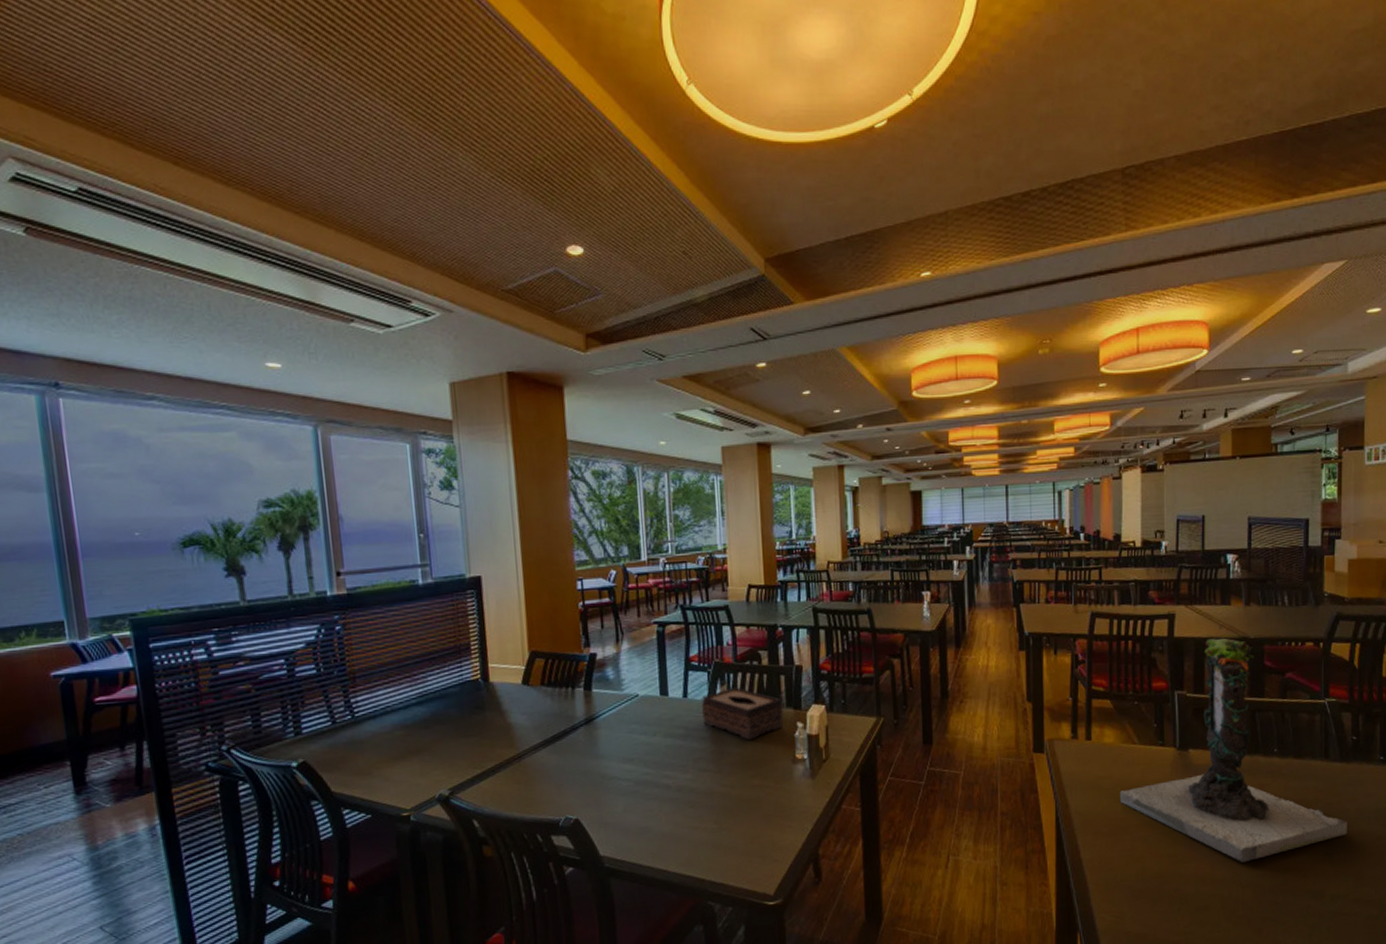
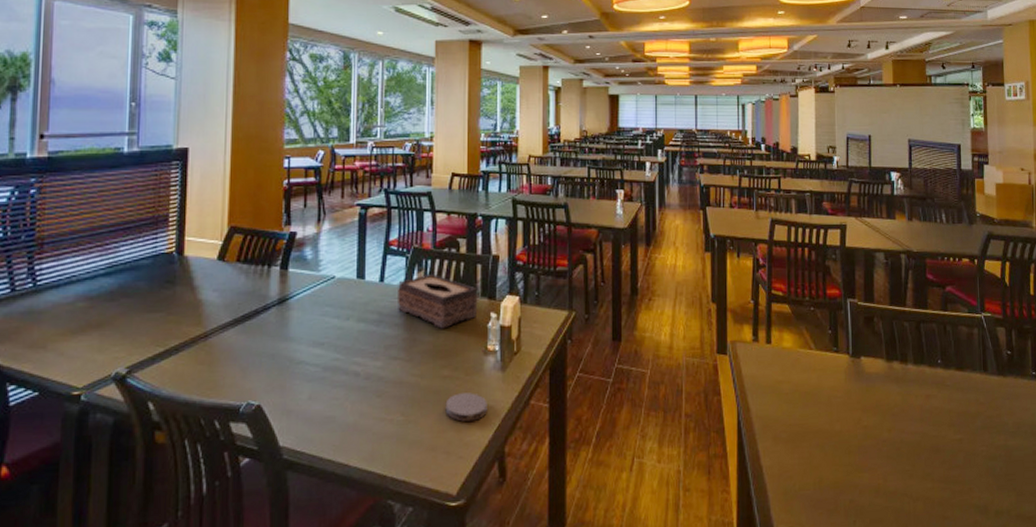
coaster: none [757,800,799,827] -> present [445,393,487,422]
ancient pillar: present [1120,624,1347,862] -> none [798,237,1007,474]

